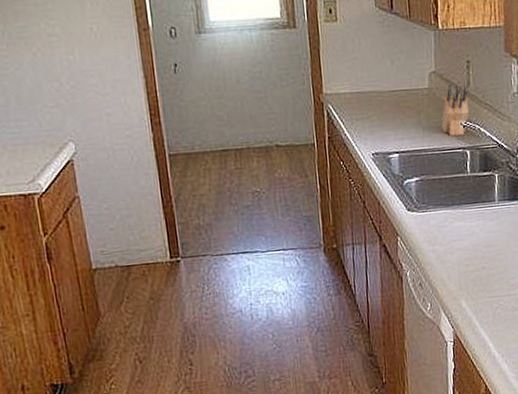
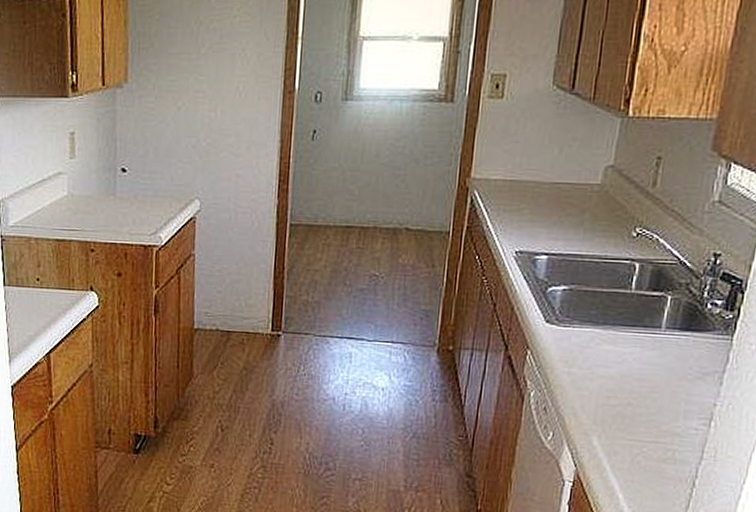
knife block: present [441,85,469,136] -> none [608,183,653,244]

